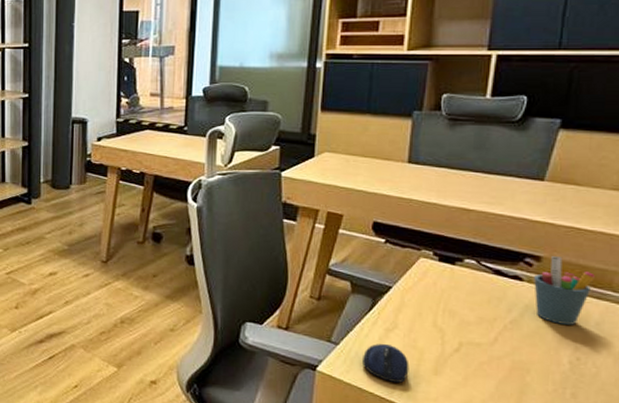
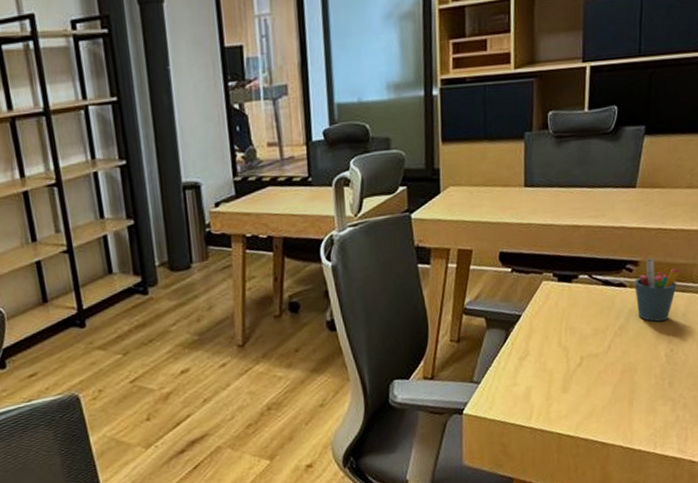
computer mouse: present [363,343,410,384] -> none [502,372,542,409]

